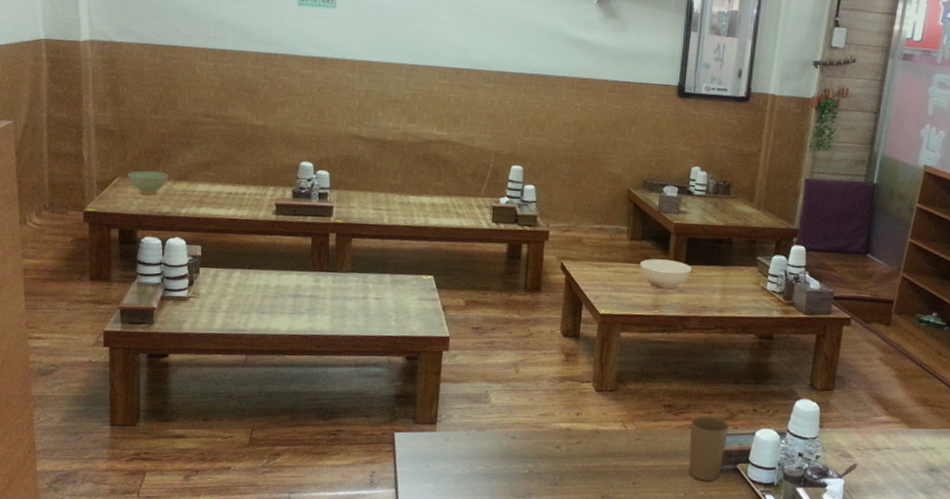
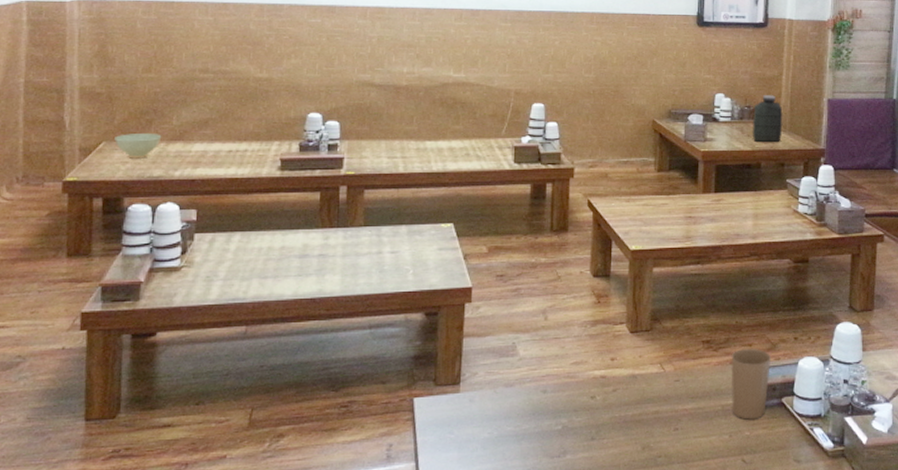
bowl: present [639,259,692,289] -> none [668,189,722,219]
water jug: none [726,171,759,220] -> present [752,95,783,143]

